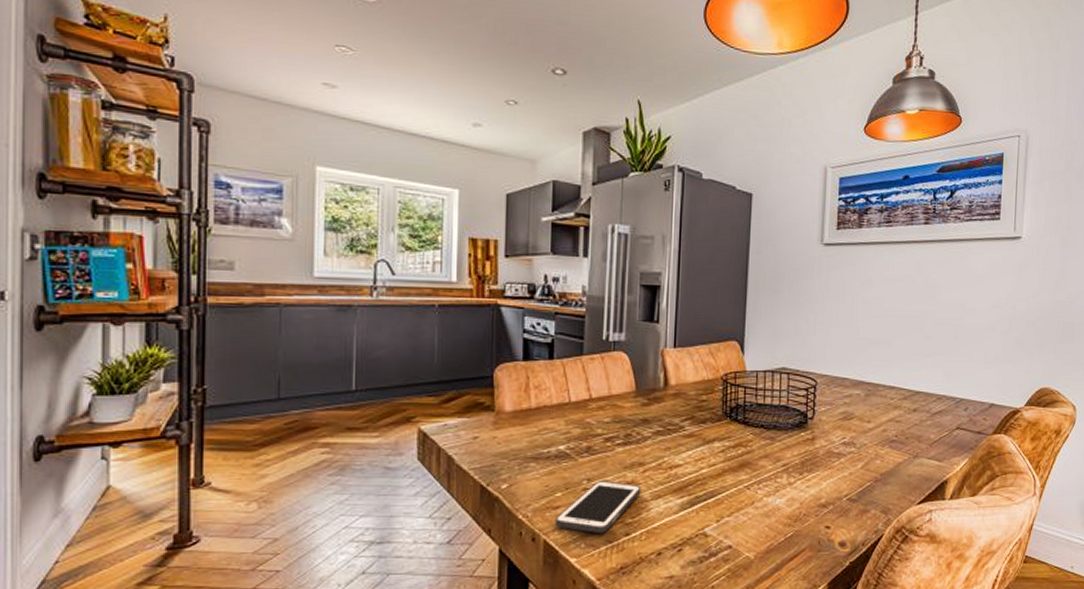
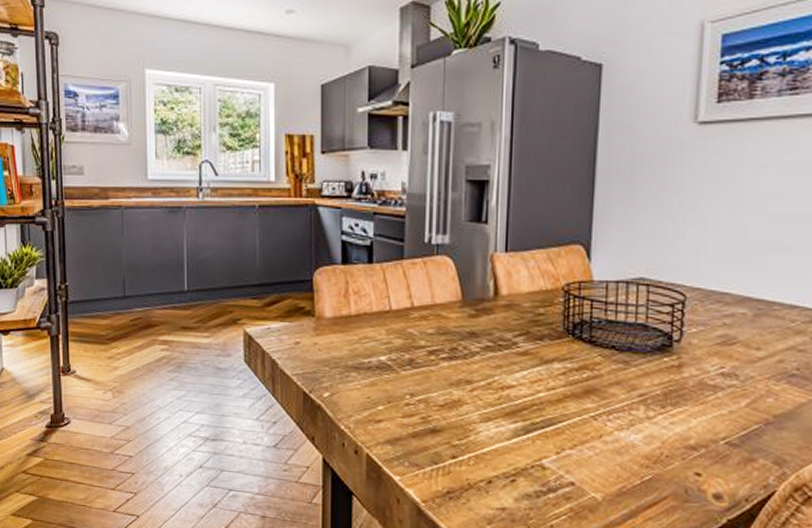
cell phone: present [555,481,641,533] -> none [377,396,469,453]

